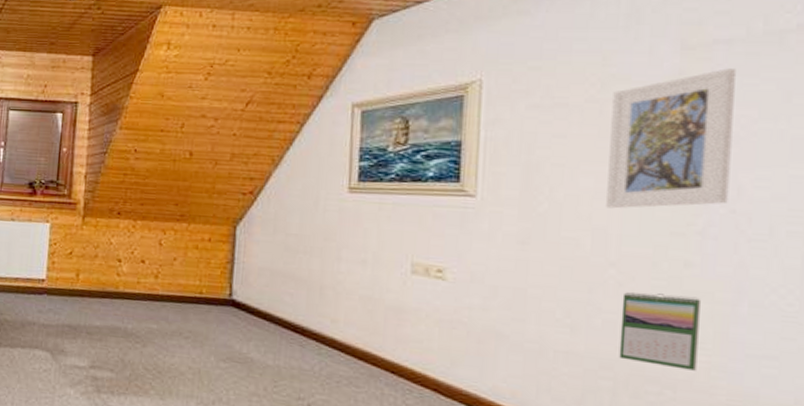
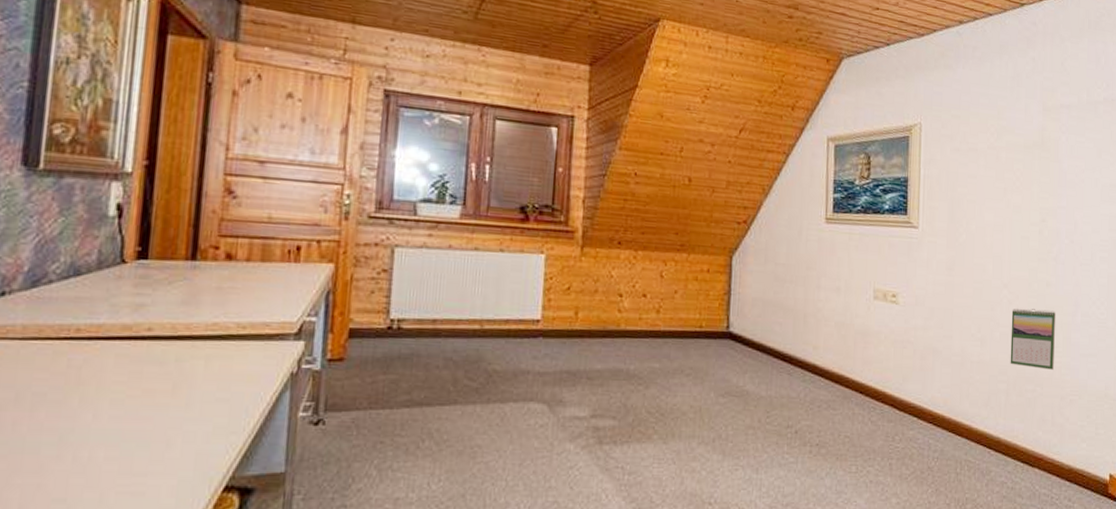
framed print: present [606,68,736,209] -> none [1001,128,1072,239]

